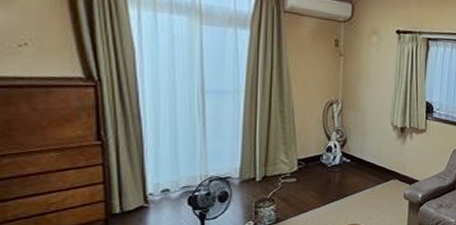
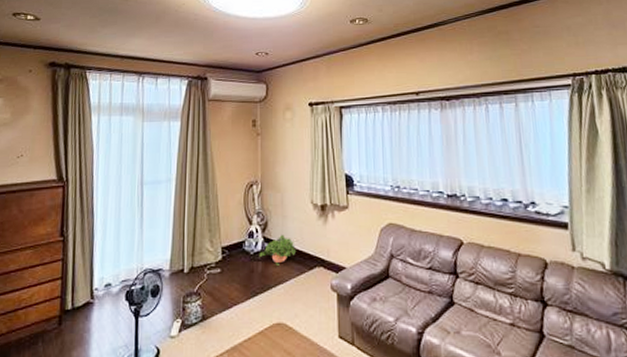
potted plant: none [336,151,373,178] -> present [259,235,296,267]

